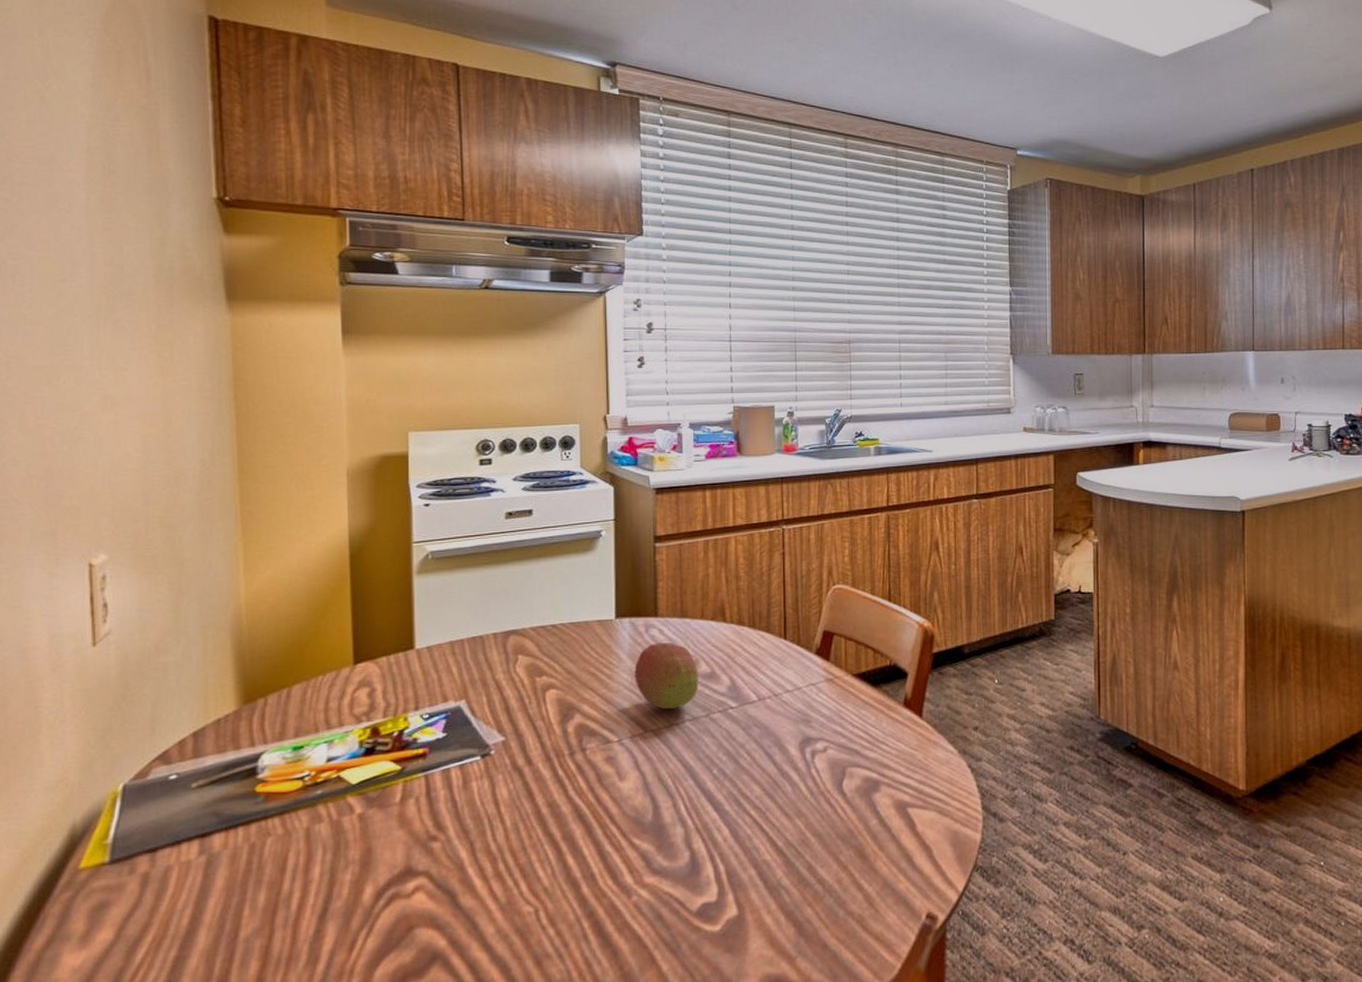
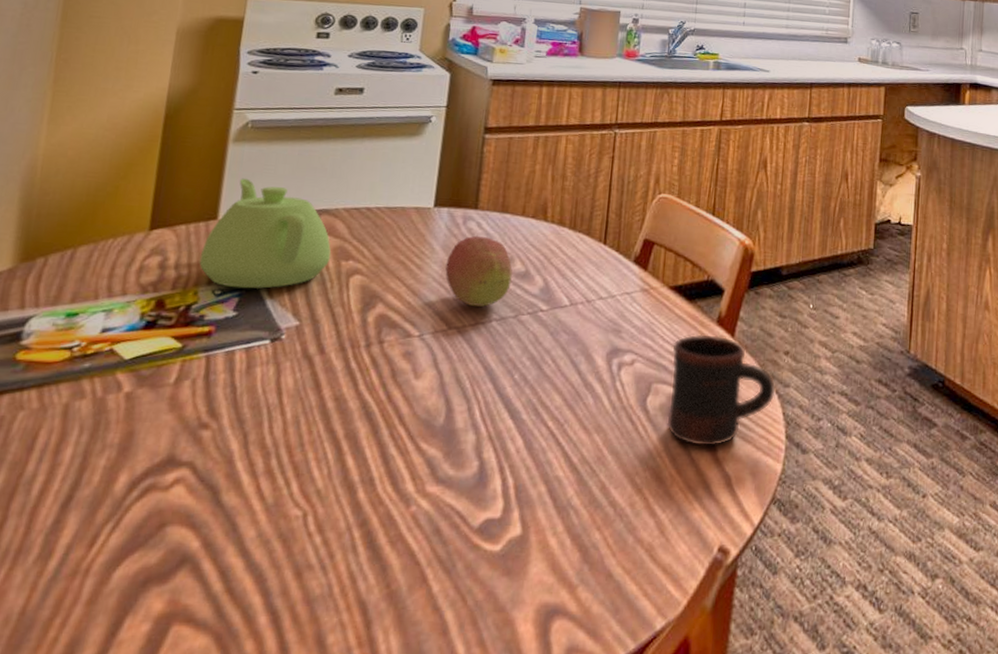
teapot: none [404,608,525,711] -> present [199,178,332,289]
mug: none [862,717,968,822] -> present [667,334,776,447]

